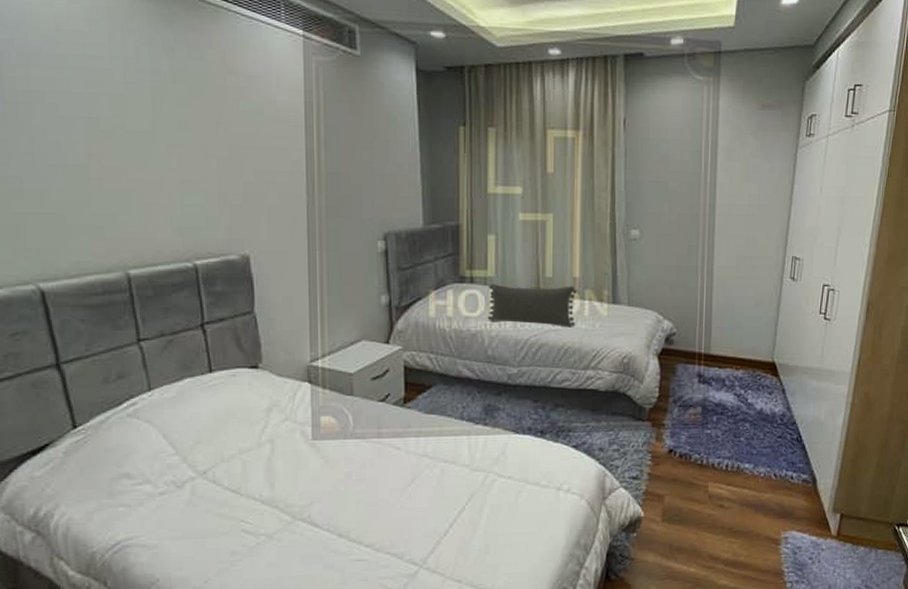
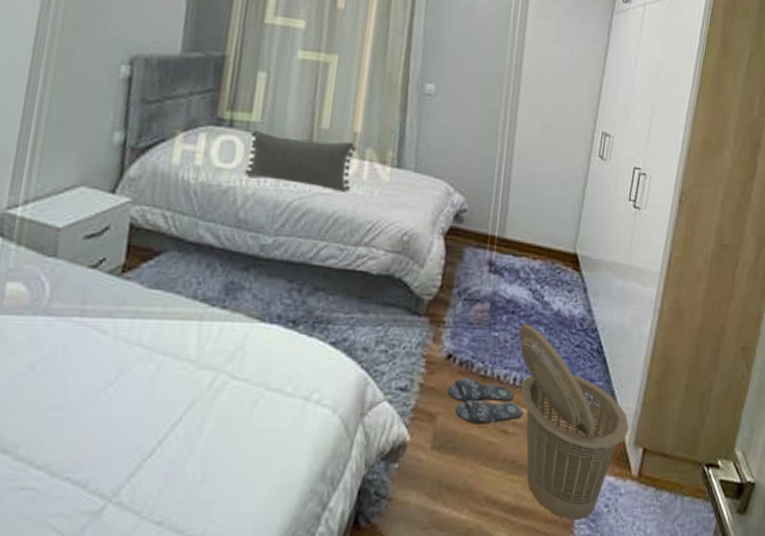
slippers: none [671,467,736,502] -> present [447,378,523,424]
laundry basket: none [727,422,828,571] -> present [518,323,629,521]

